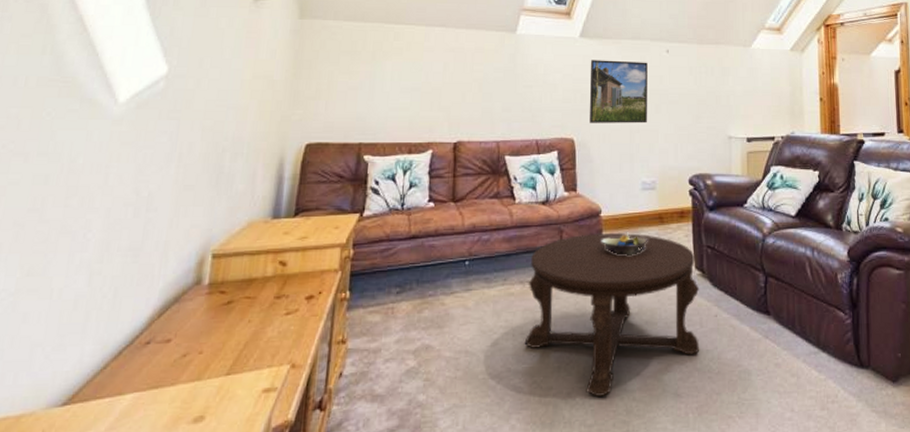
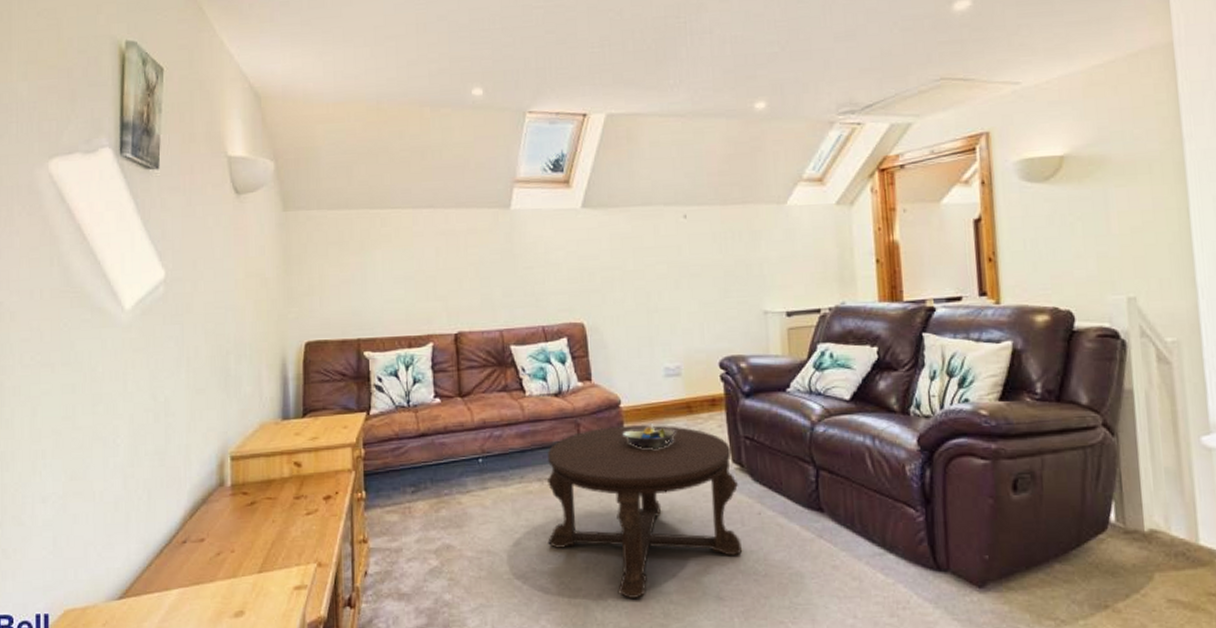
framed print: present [590,60,648,124] -> none [596,231,666,305]

